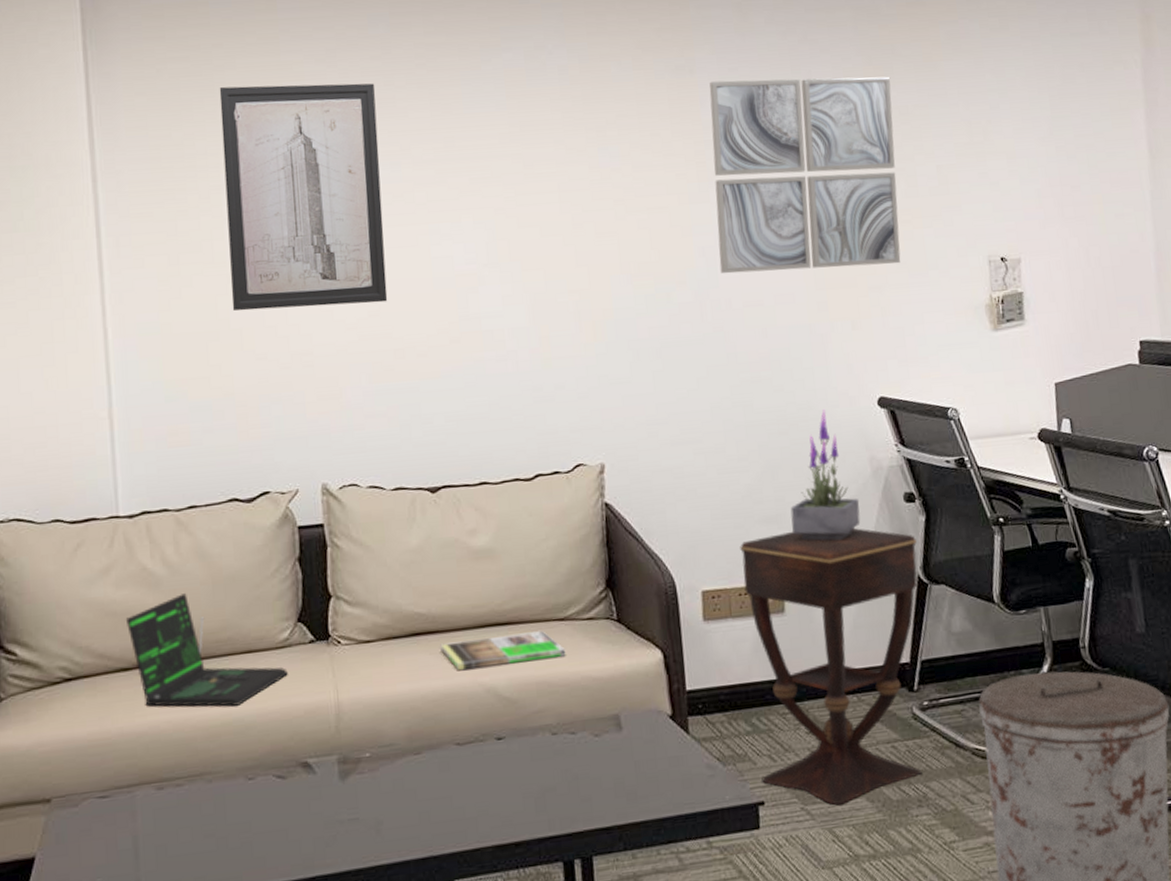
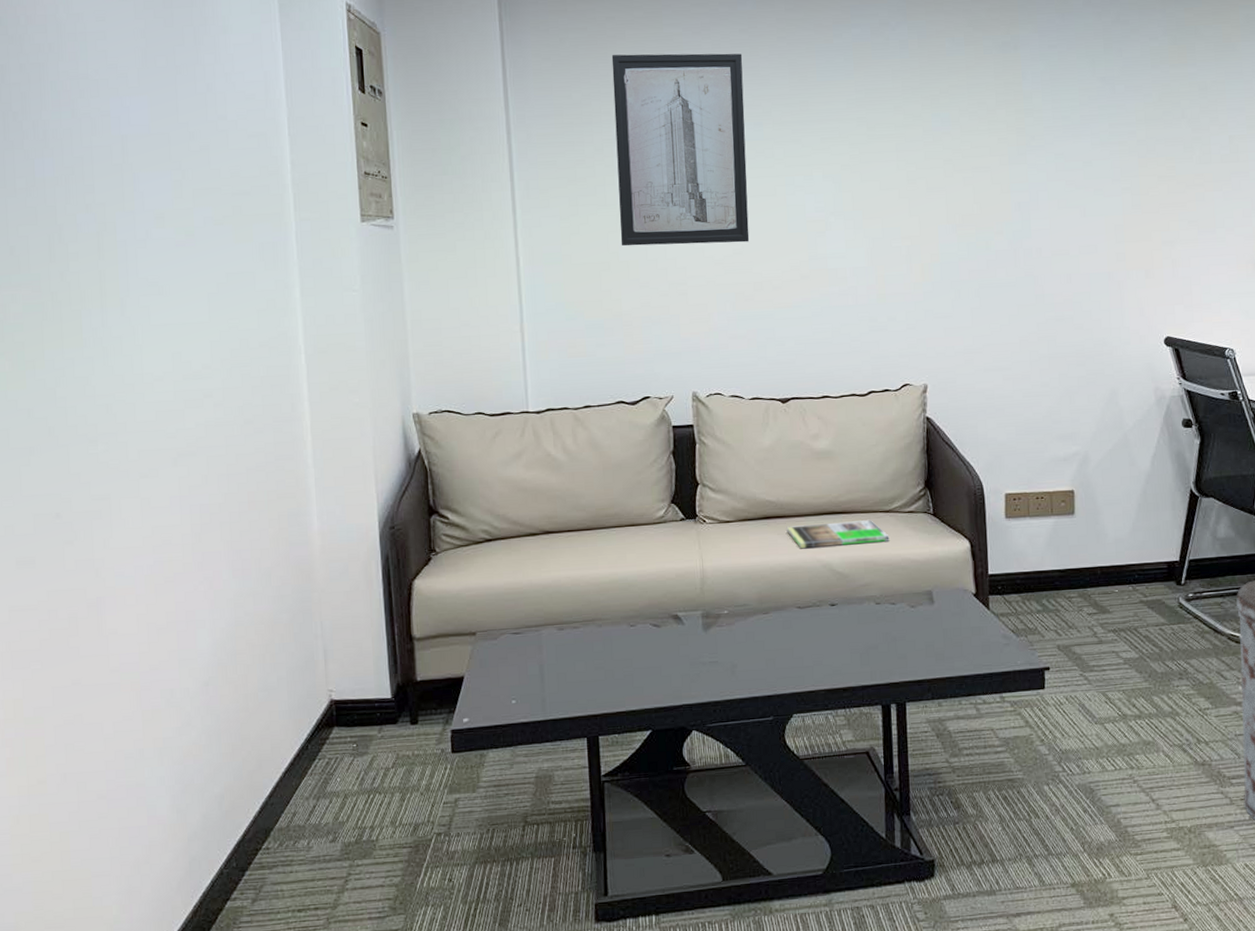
laptop: present [125,593,288,707] -> none [533,476,663,568]
wall art: present [709,76,901,274] -> none [1031,55,1193,227]
side table: present [740,528,922,805] -> none [1039,447,1191,674]
potted plant: present [790,410,861,541] -> none [1084,346,1144,457]

